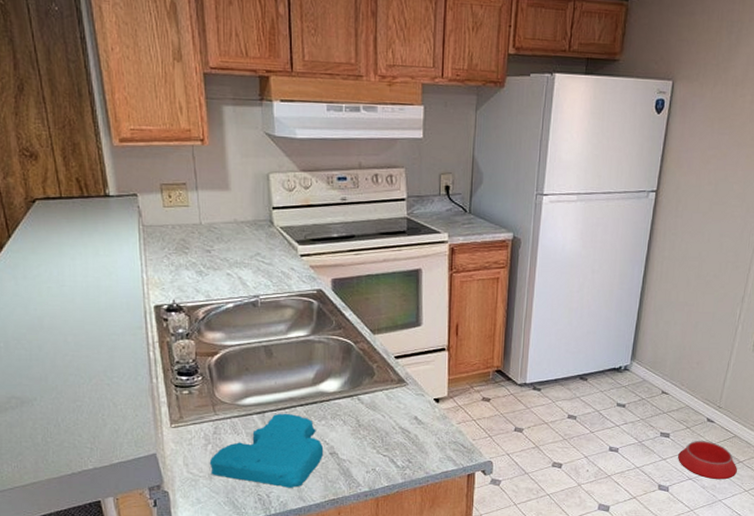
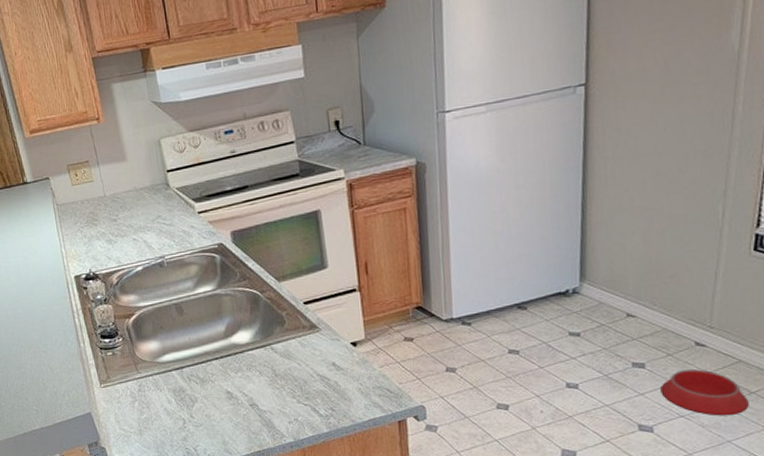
sponge: present [209,413,324,488] -> none [138,367,244,441]

